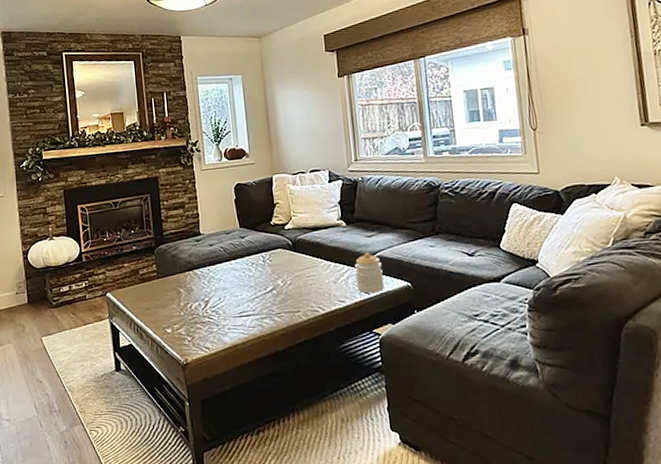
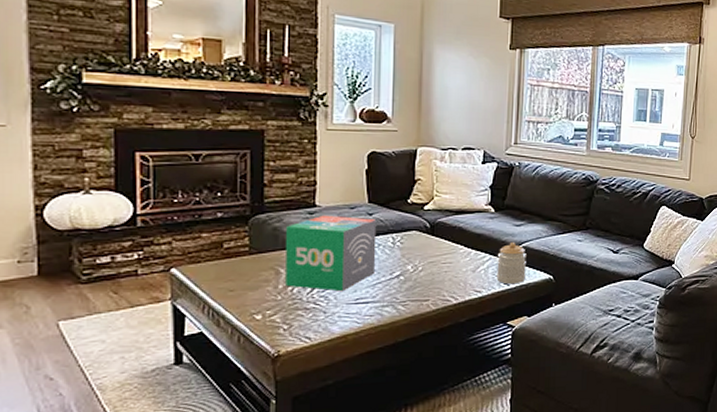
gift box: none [181,241,253,307] -> present [286,215,377,292]

